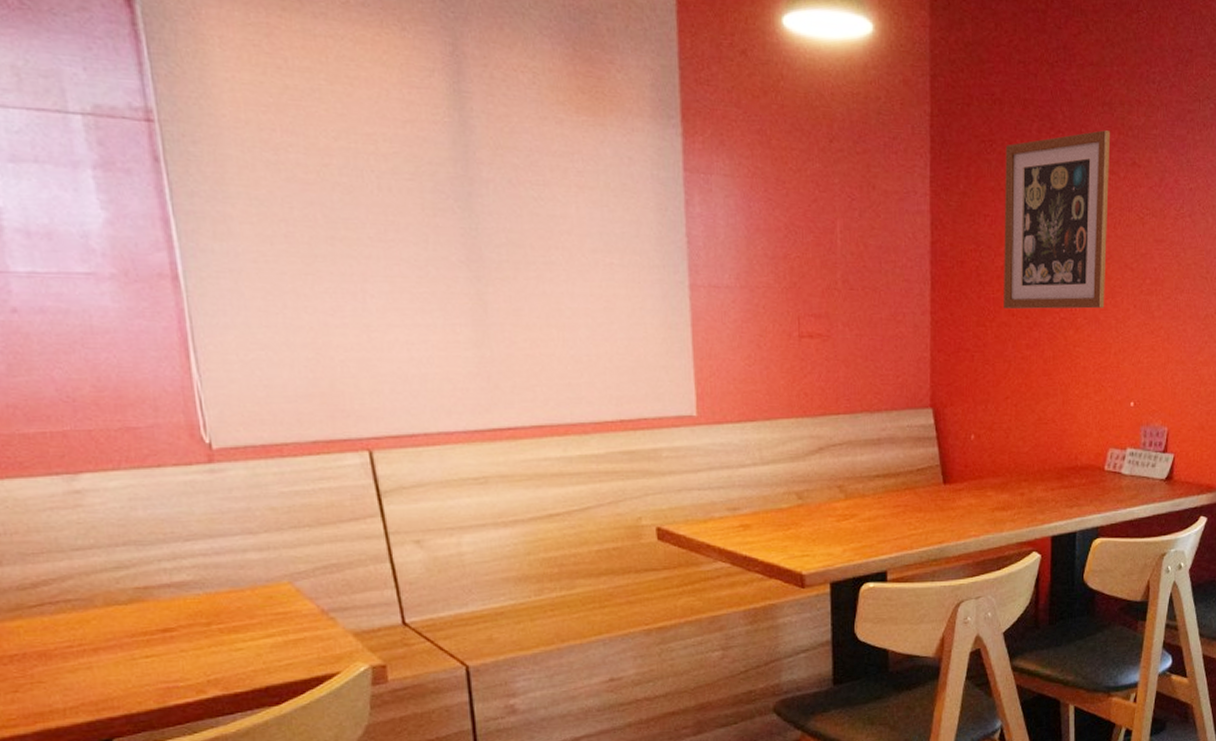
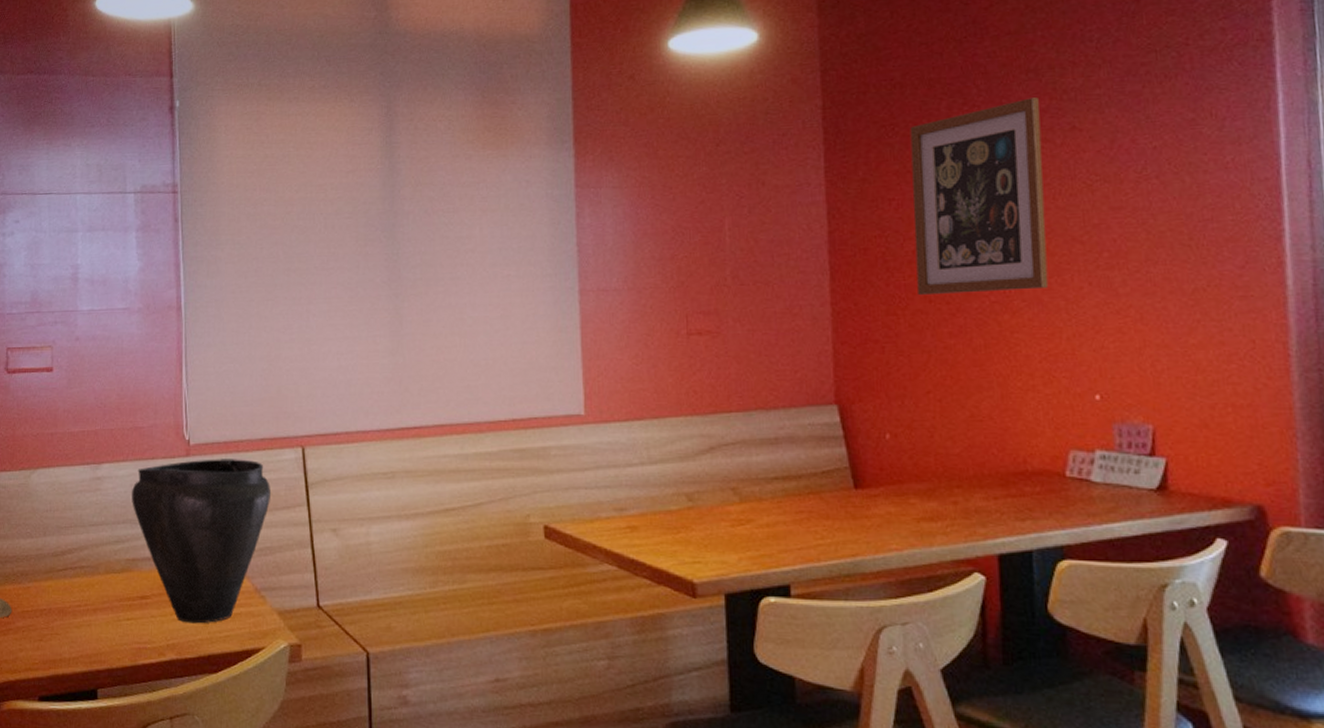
vase: none [132,465,333,655] -> present [132,459,272,624]

